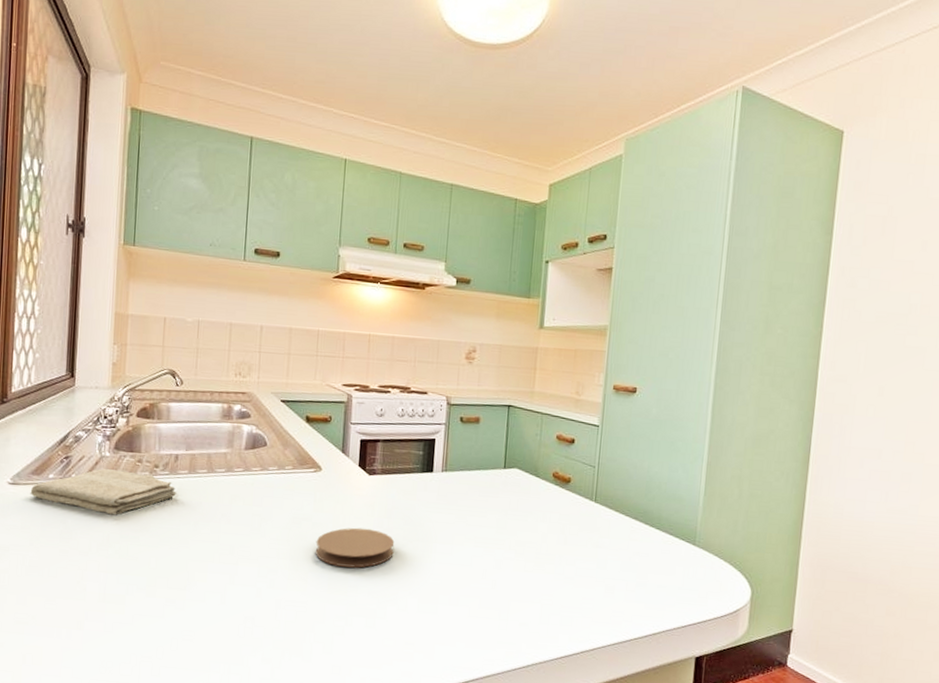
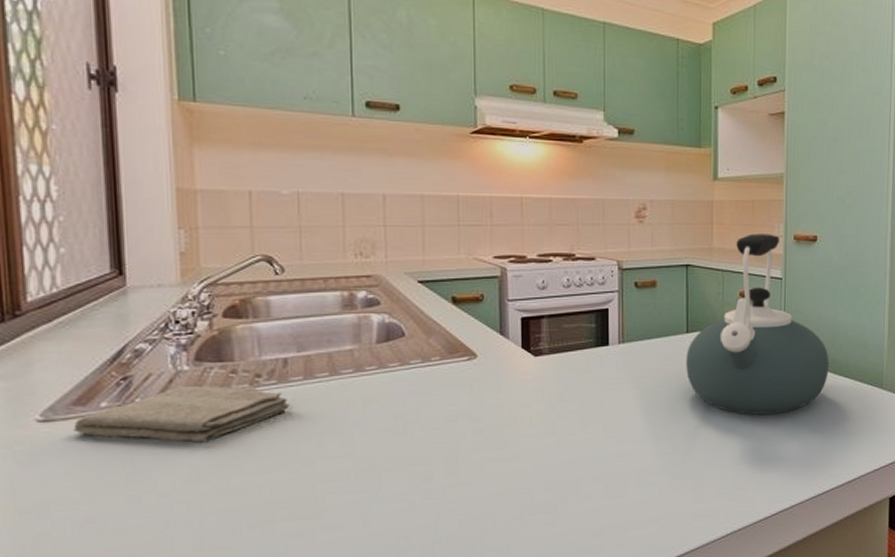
coaster: present [315,527,395,568] -> none [477,416,571,463]
kettle: none [501,381,641,557] -> present [686,233,829,415]

